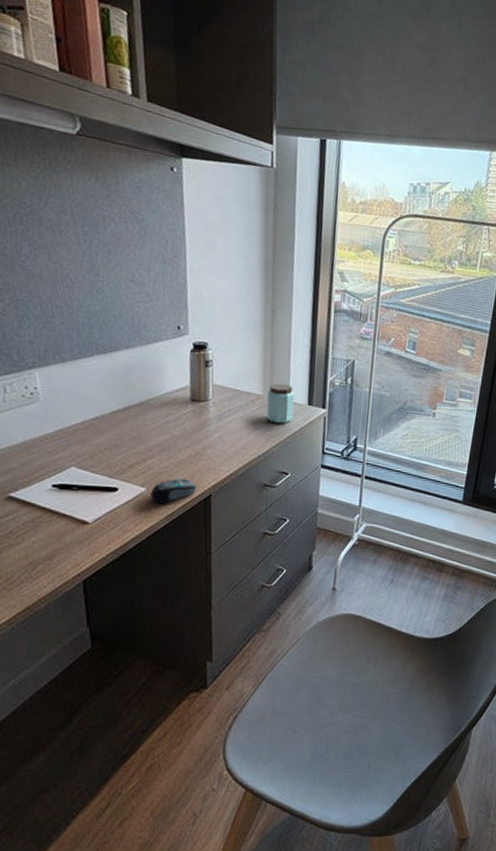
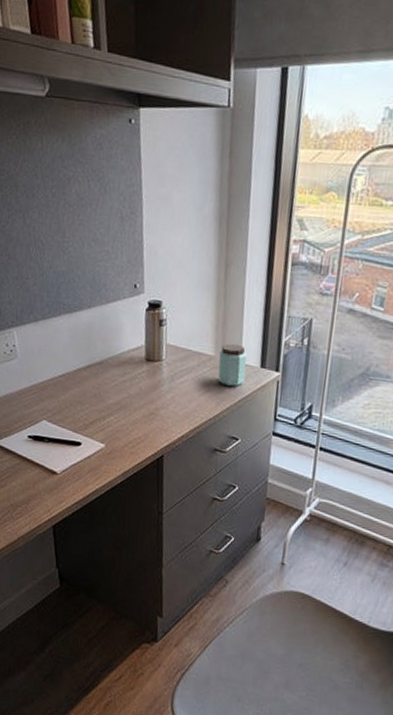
computer mouse: present [150,478,197,504] -> none [109,436,150,461]

